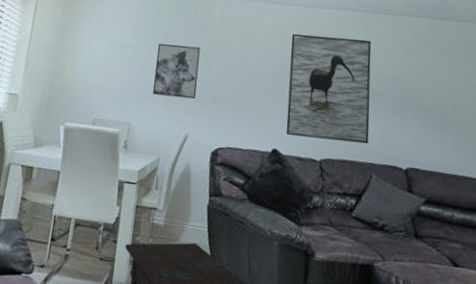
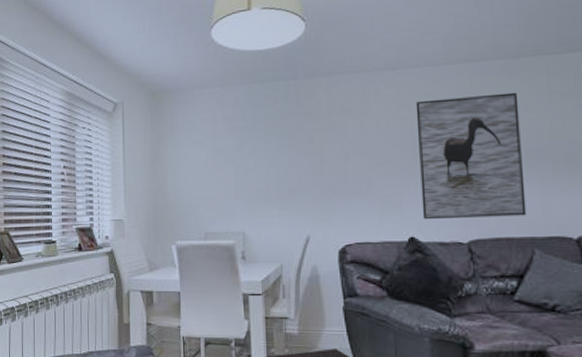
wall art: present [153,44,200,99] -> none [261,137,313,198]

